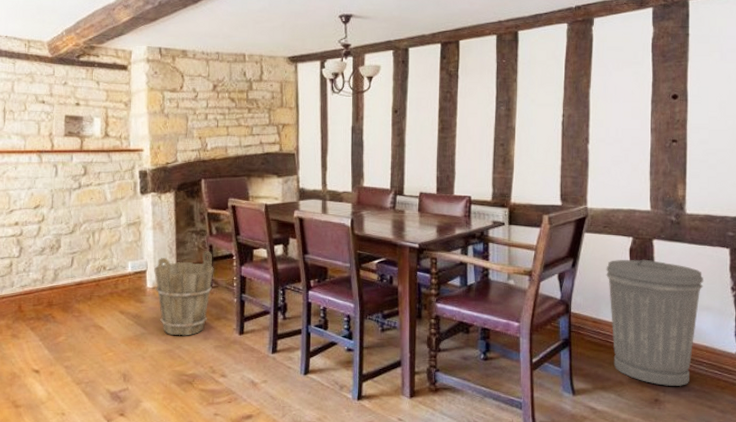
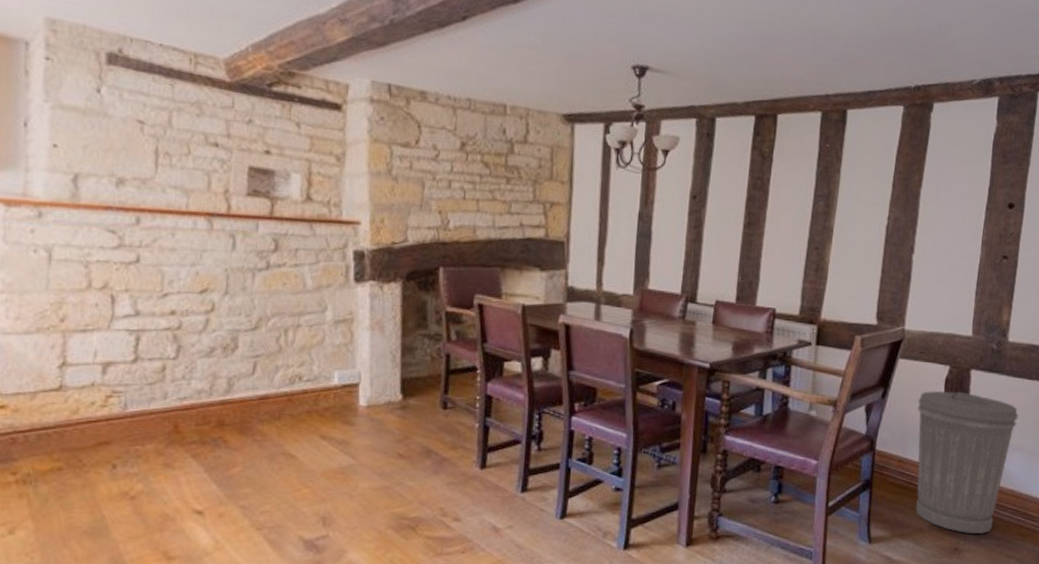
bucket: present [154,251,214,336] -> none [370,361,451,469]

